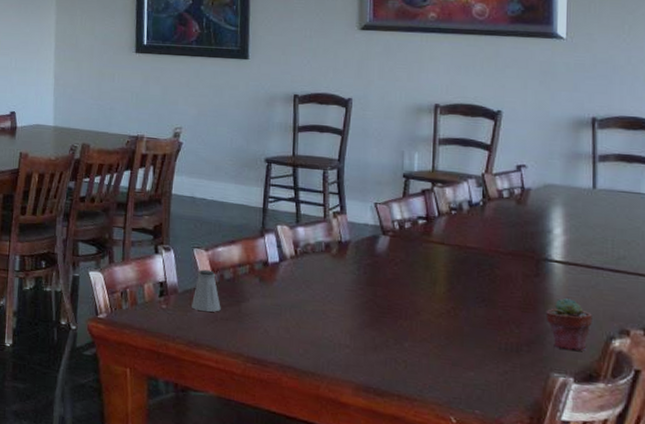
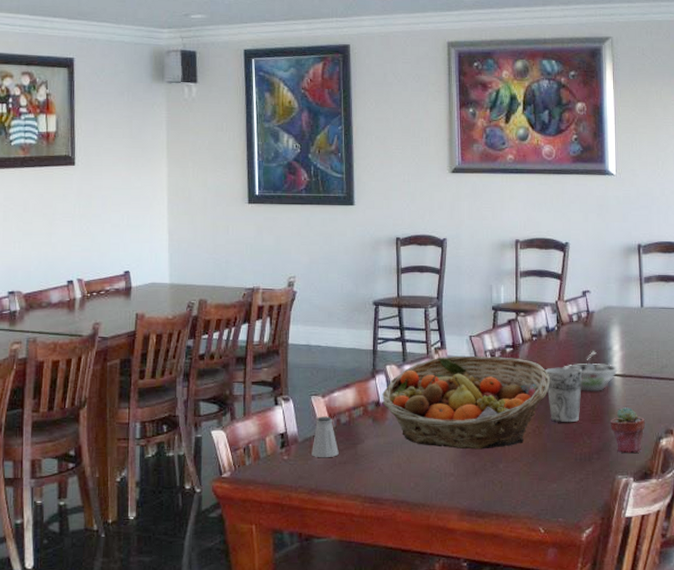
fruit basket: none [271,222,472,325] -> present [382,357,551,450]
cup: none [465,245,513,308] -> present [545,367,583,423]
bowl: none [485,232,562,278] -> present [561,351,620,391]

